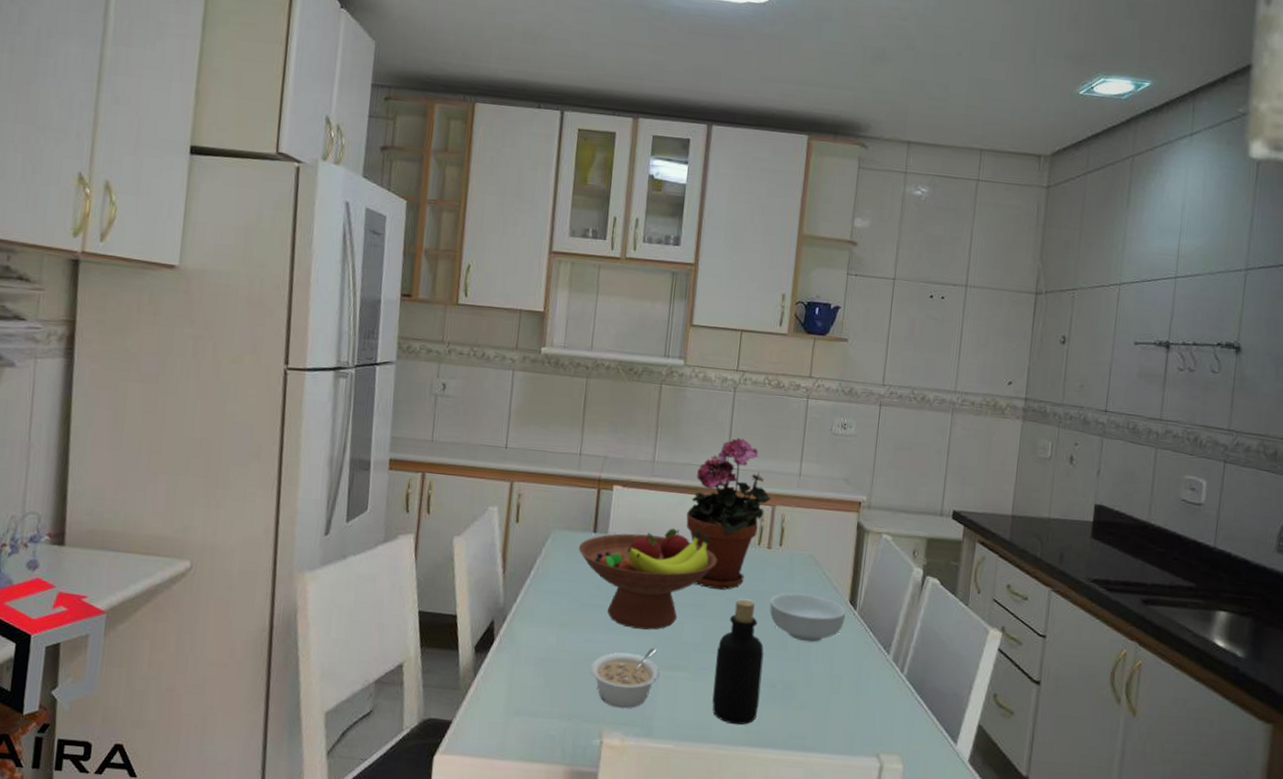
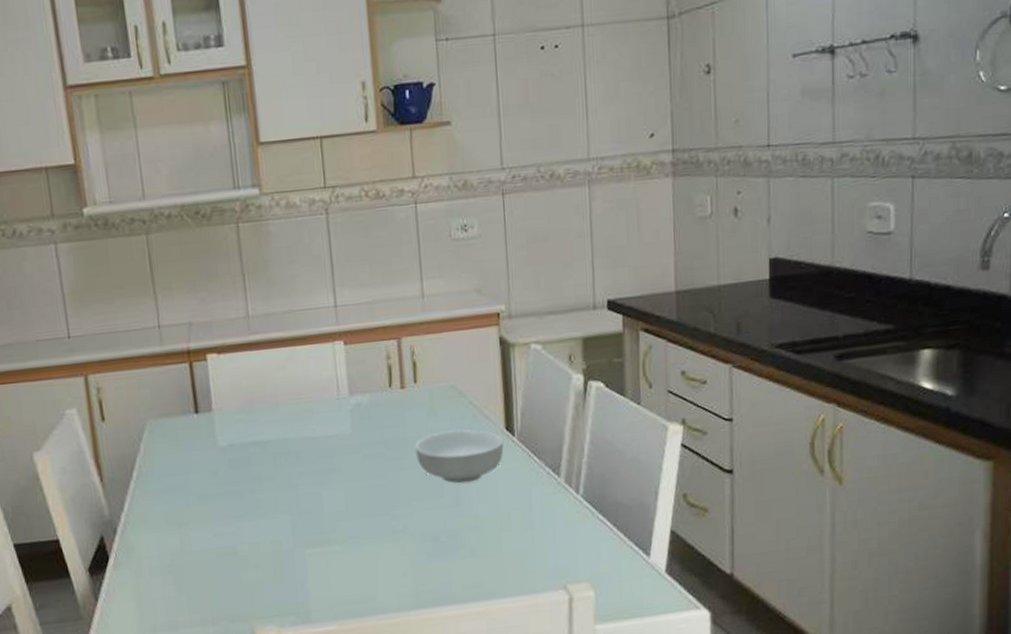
fruit bowl: present [578,528,717,630] -> none [181,383,346,511]
legume: present [590,648,660,709] -> none [225,527,306,601]
potted plant: present [686,437,772,590] -> none [299,267,395,448]
bottle: present [712,599,764,726] -> none [365,451,424,590]

